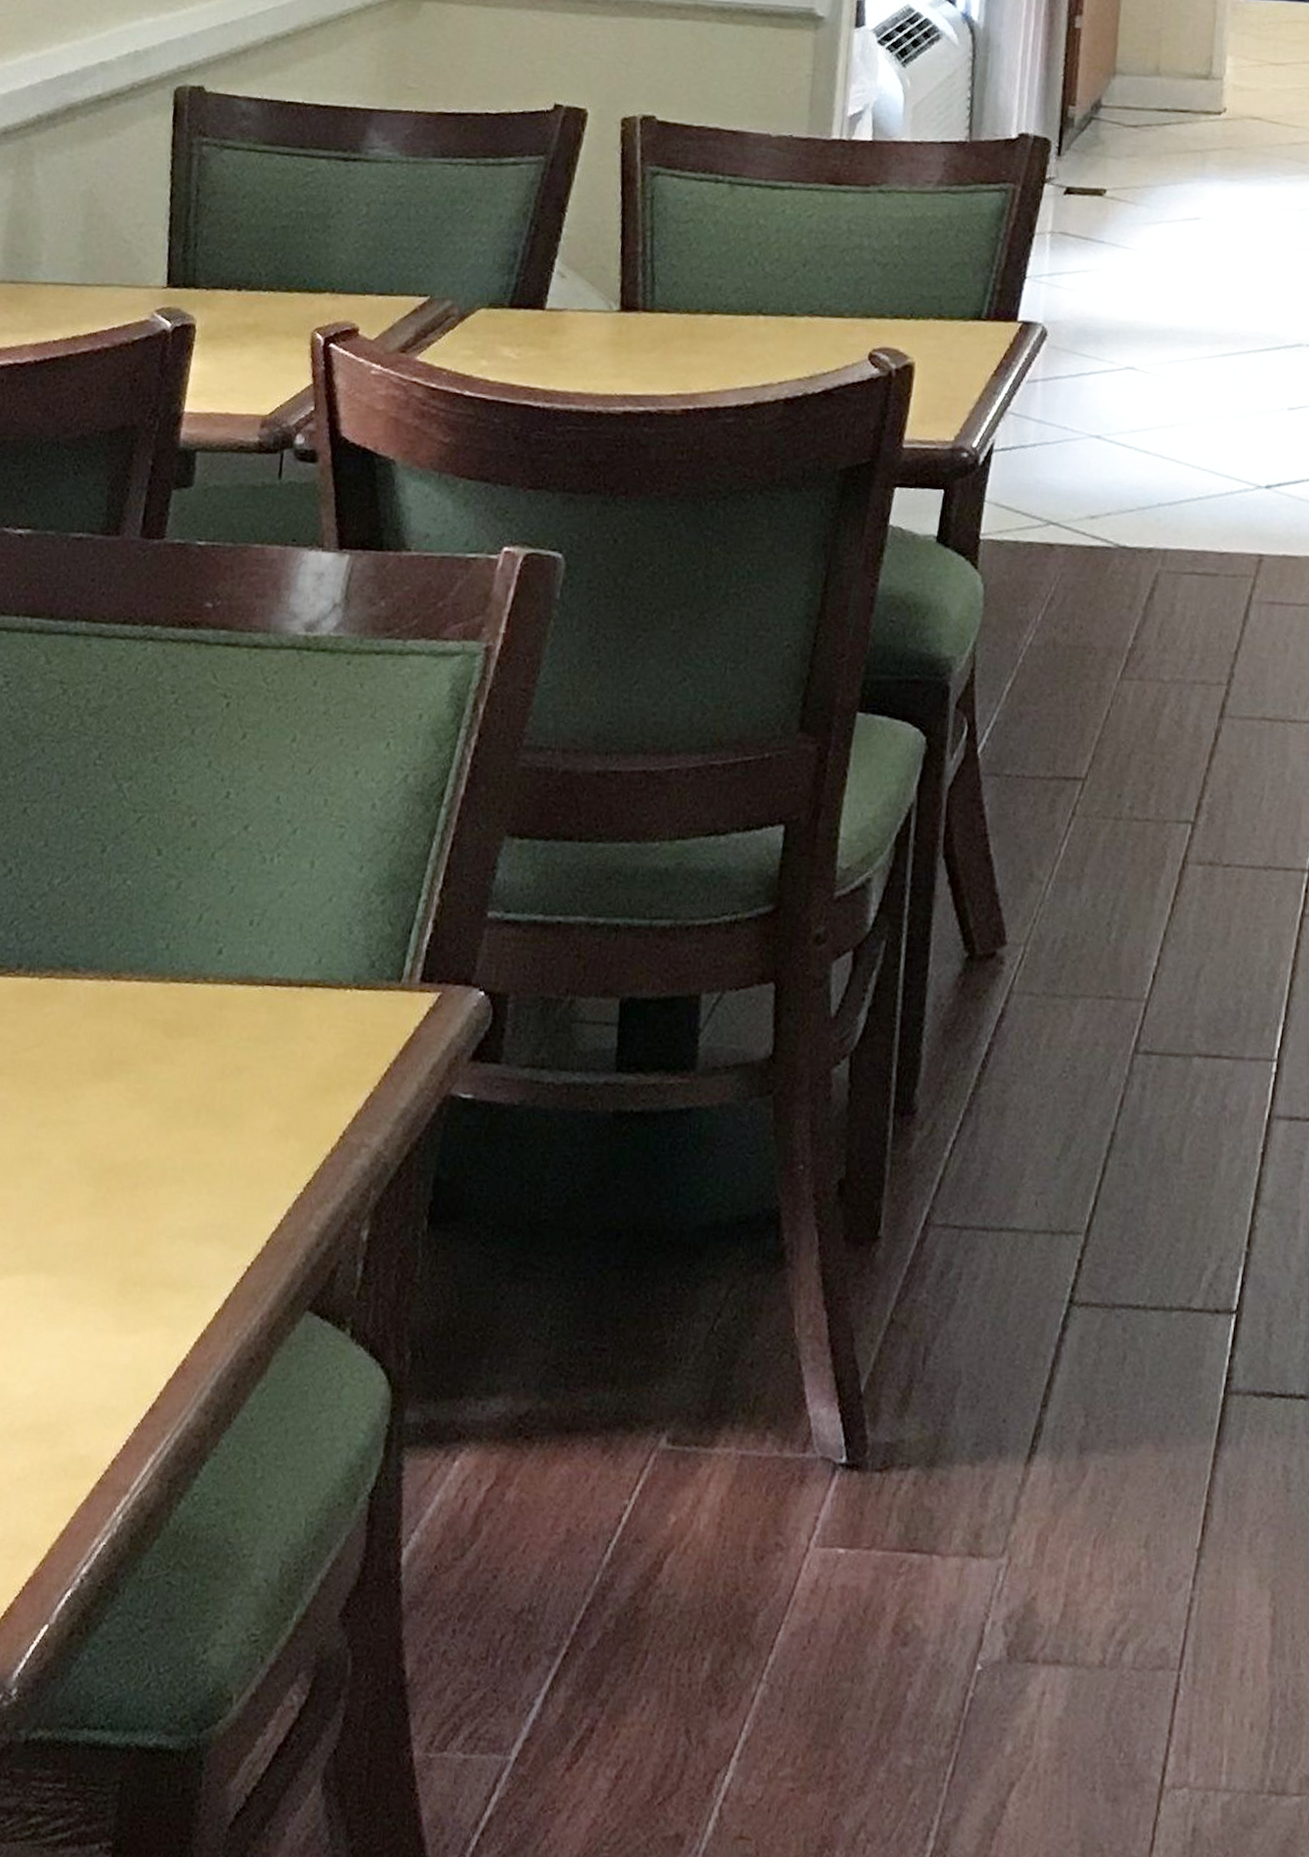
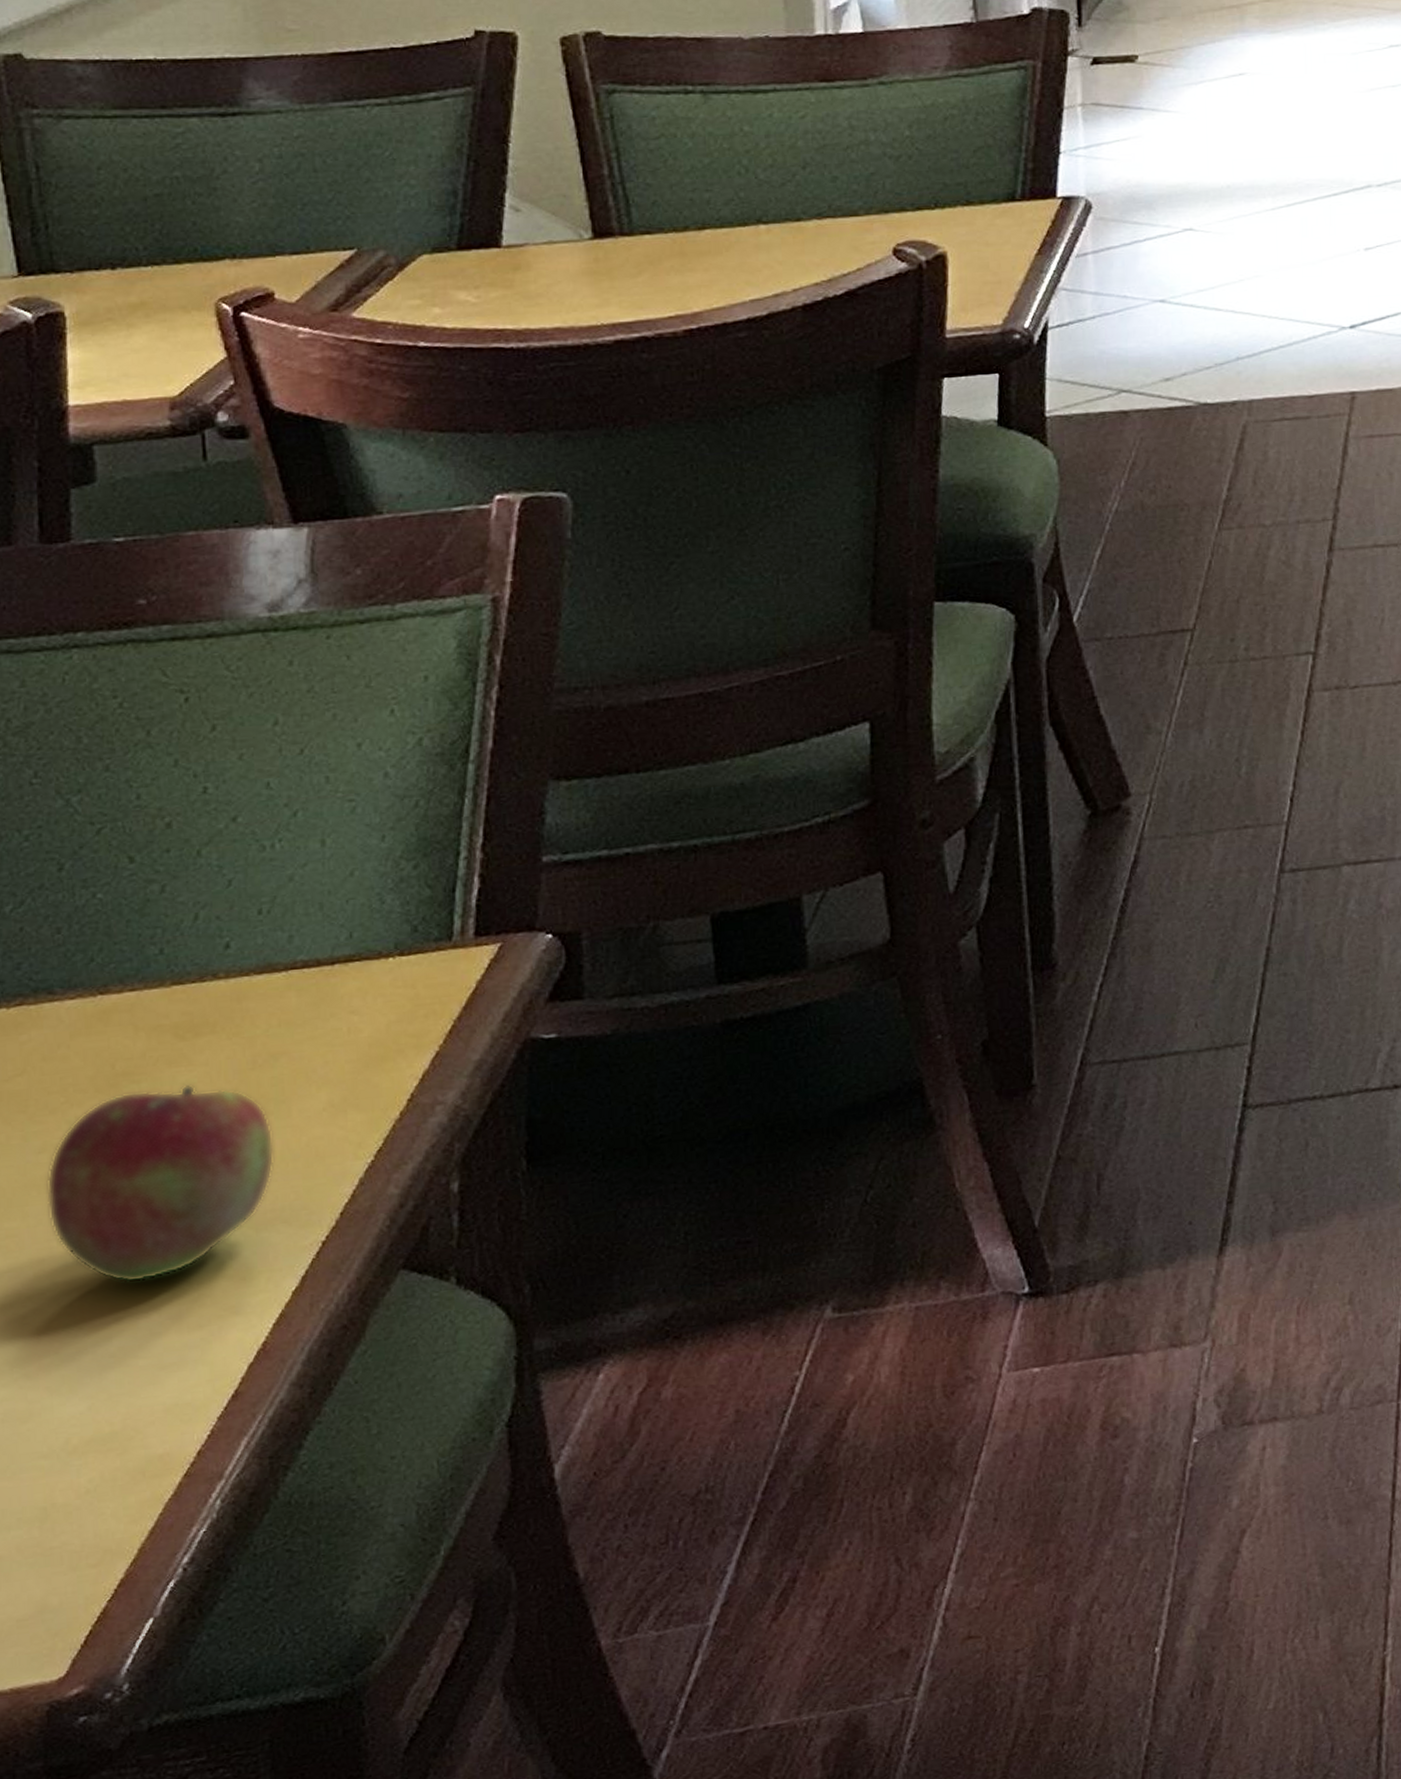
fruit: none [36,1081,226,1275] -> present [46,1084,275,1283]

